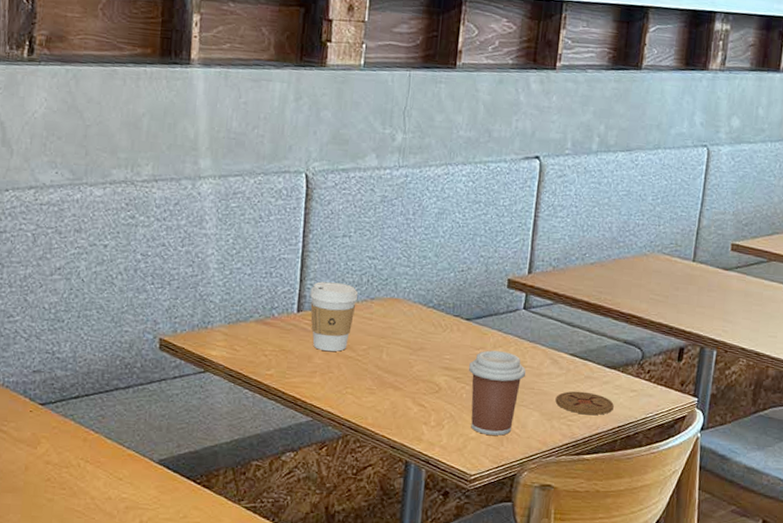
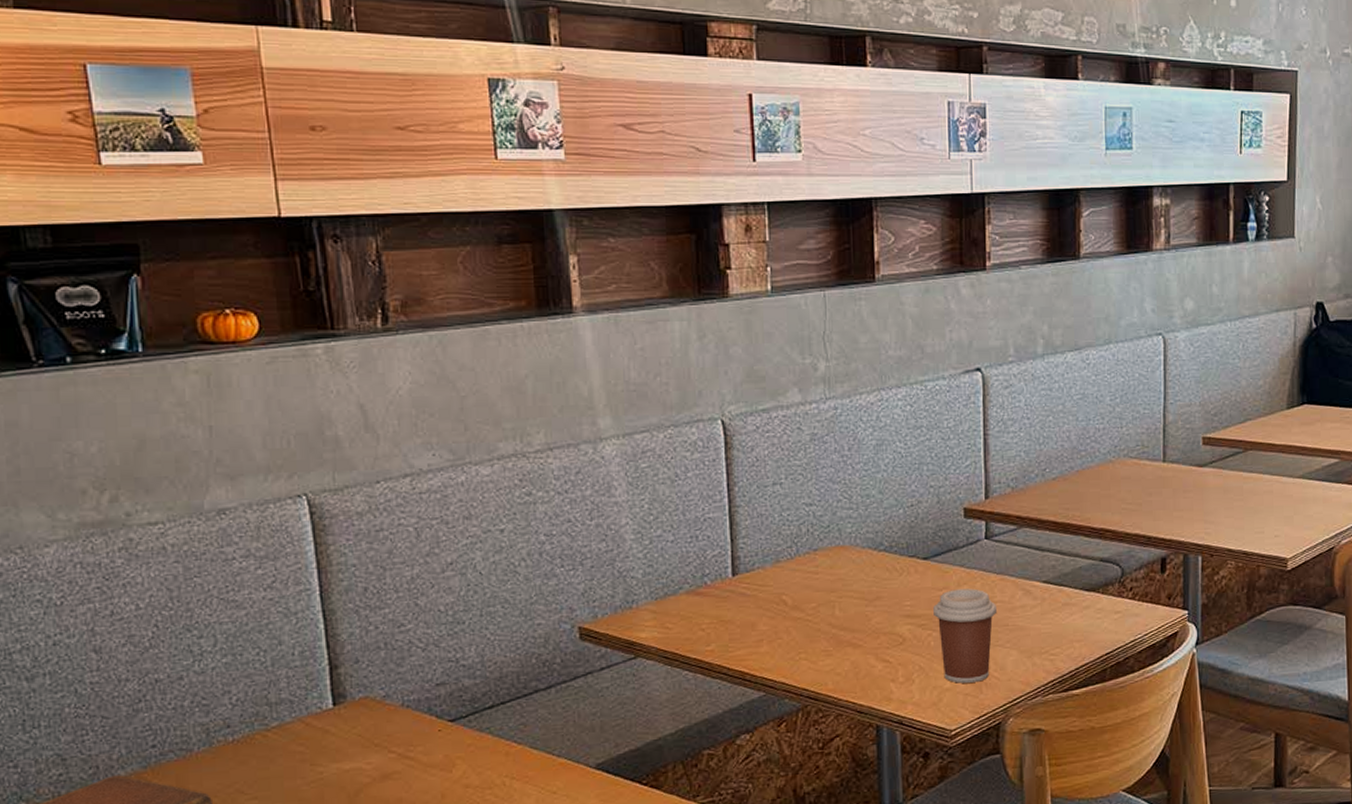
coffee cup: present [310,281,358,352] -> none [744,537,799,616]
coaster: present [555,391,614,416] -> none [1033,620,1098,646]

